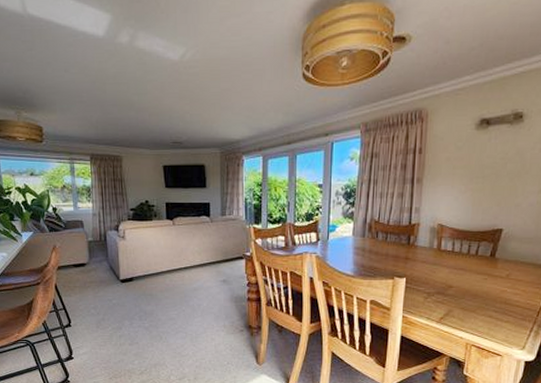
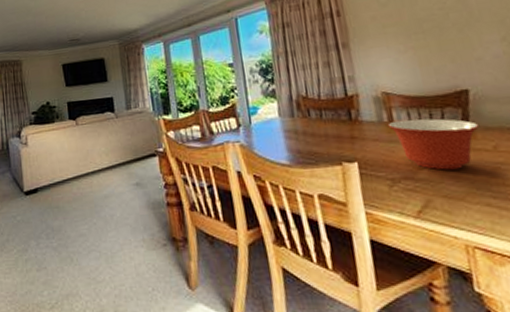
mixing bowl: none [435,248,502,289] -> present [387,118,480,170]

